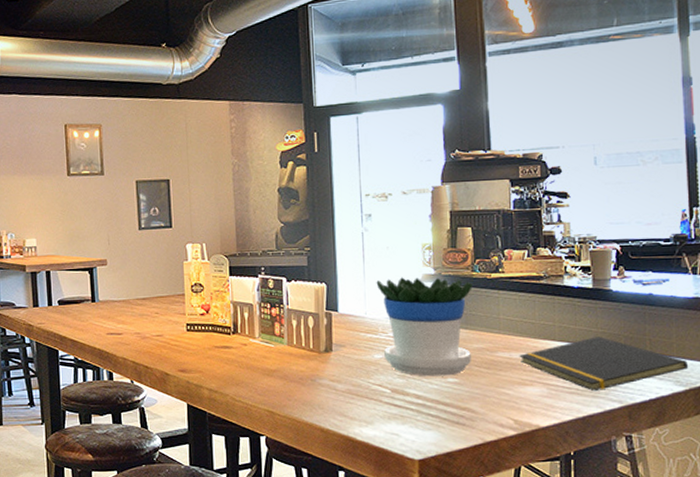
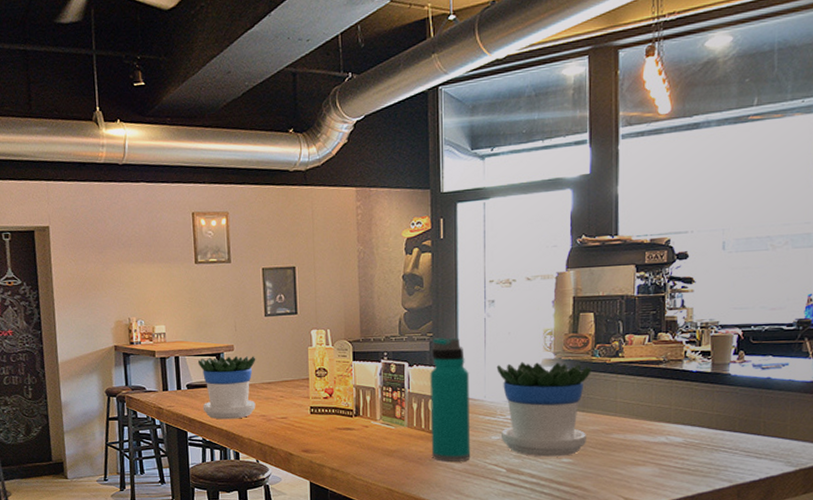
flowerpot: none [69,270,130,337] -> present [197,355,256,420]
water bottle: none [309,252,354,383] -> present [430,337,471,463]
notepad: present [519,336,689,391] -> none [633,419,801,470]

